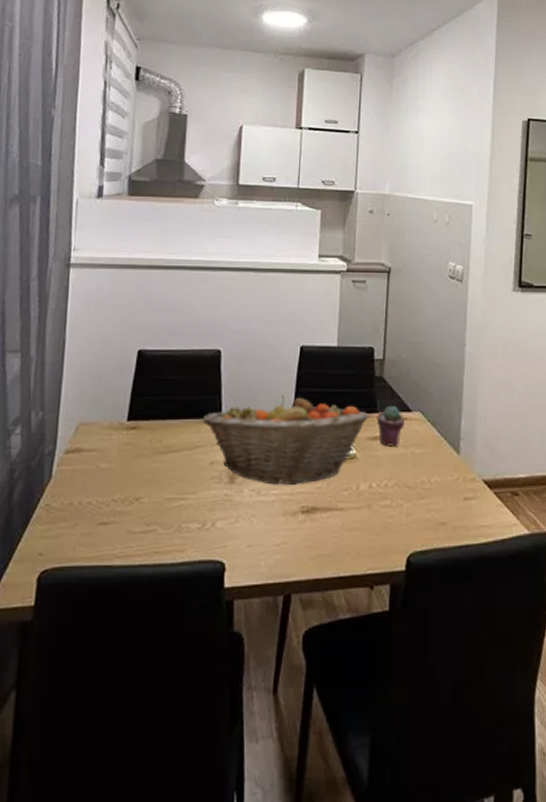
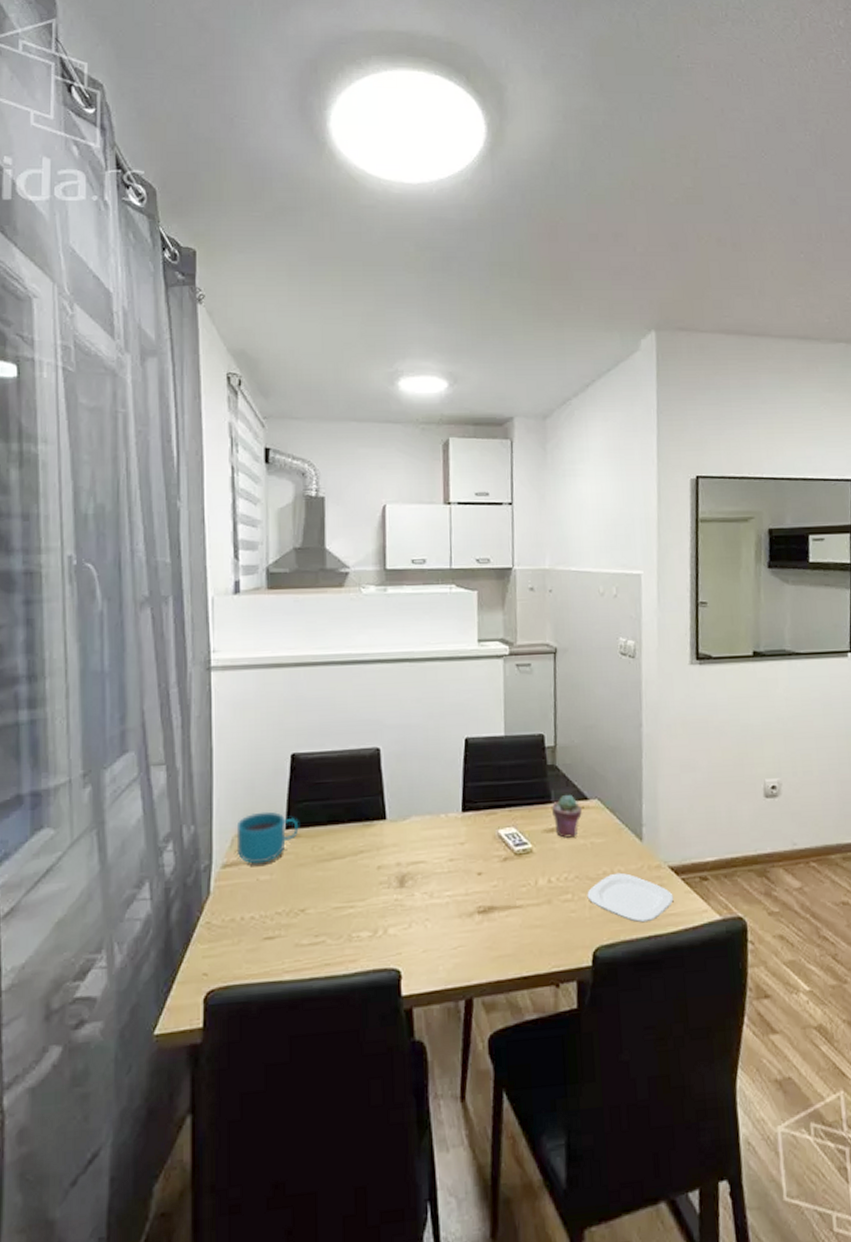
cup: none [79,403,140,452] -> present [236,811,299,864]
fruit basket: present [202,395,369,485] -> none [365,791,544,886]
plate: none [405,483,486,532] -> present [587,872,674,923]

